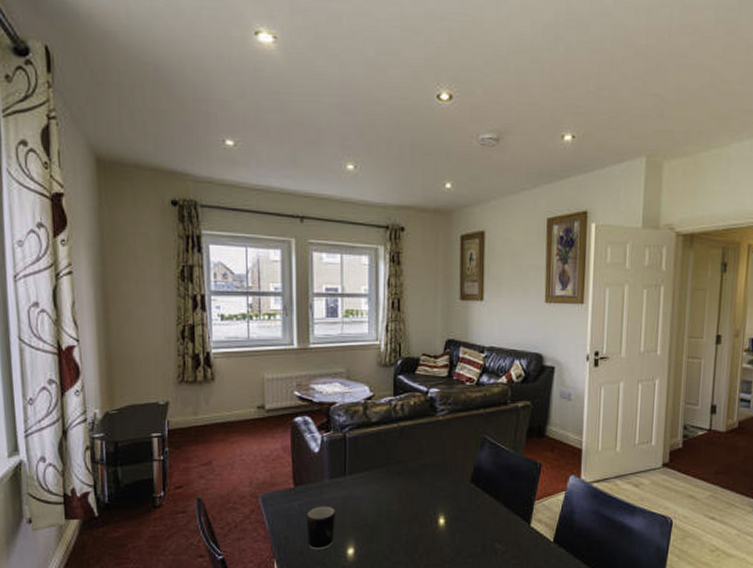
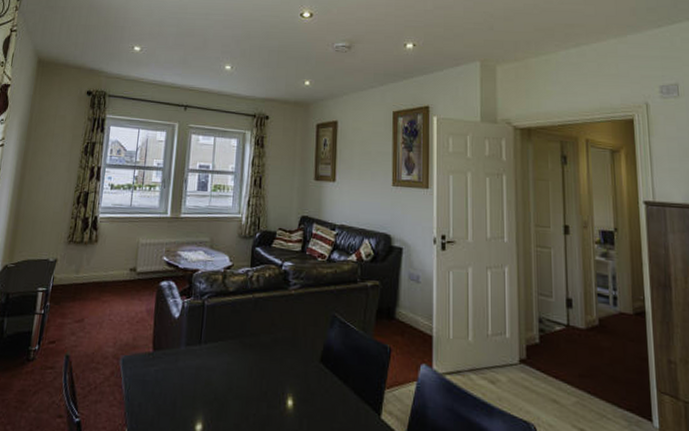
mug: present [306,506,336,550] -> none [159,374,189,423]

